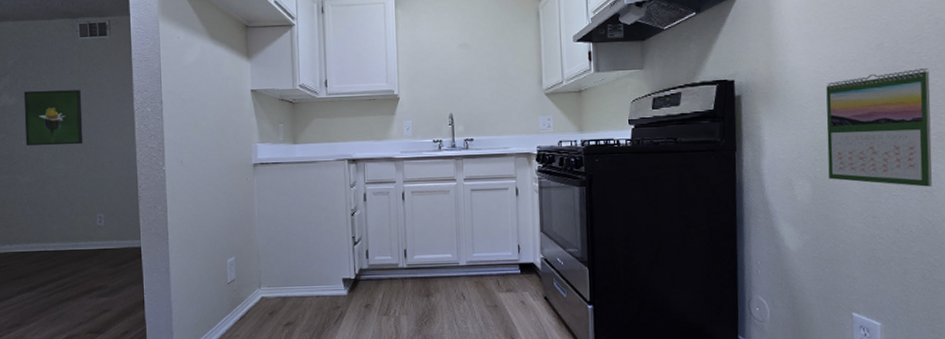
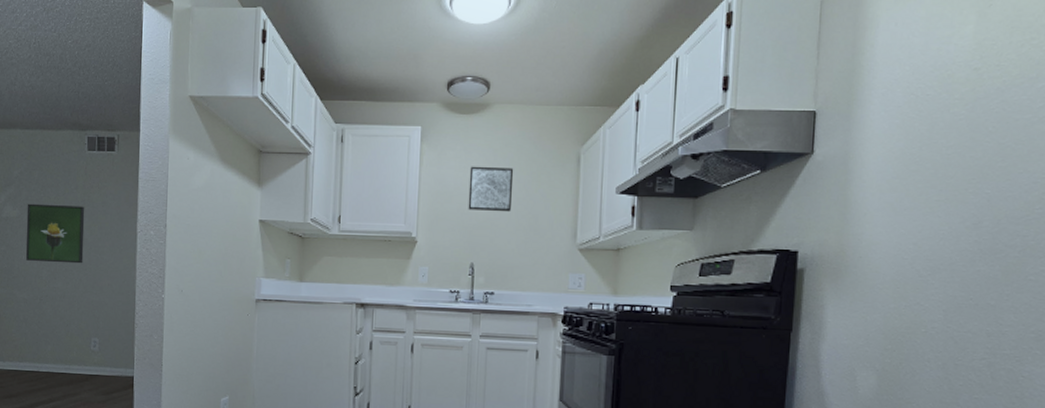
wall art: none [441,25,482,66] -> present [468,166,514,212]
calendar: present [826,67,932,187] -> none [899,253,1035,392]

